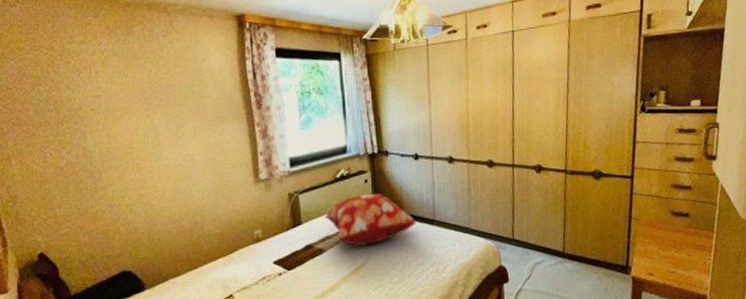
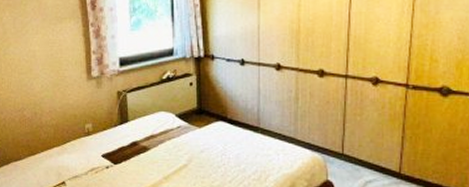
decorative pillow: present [324,194,416,246] -> none [149,97,240,147]

